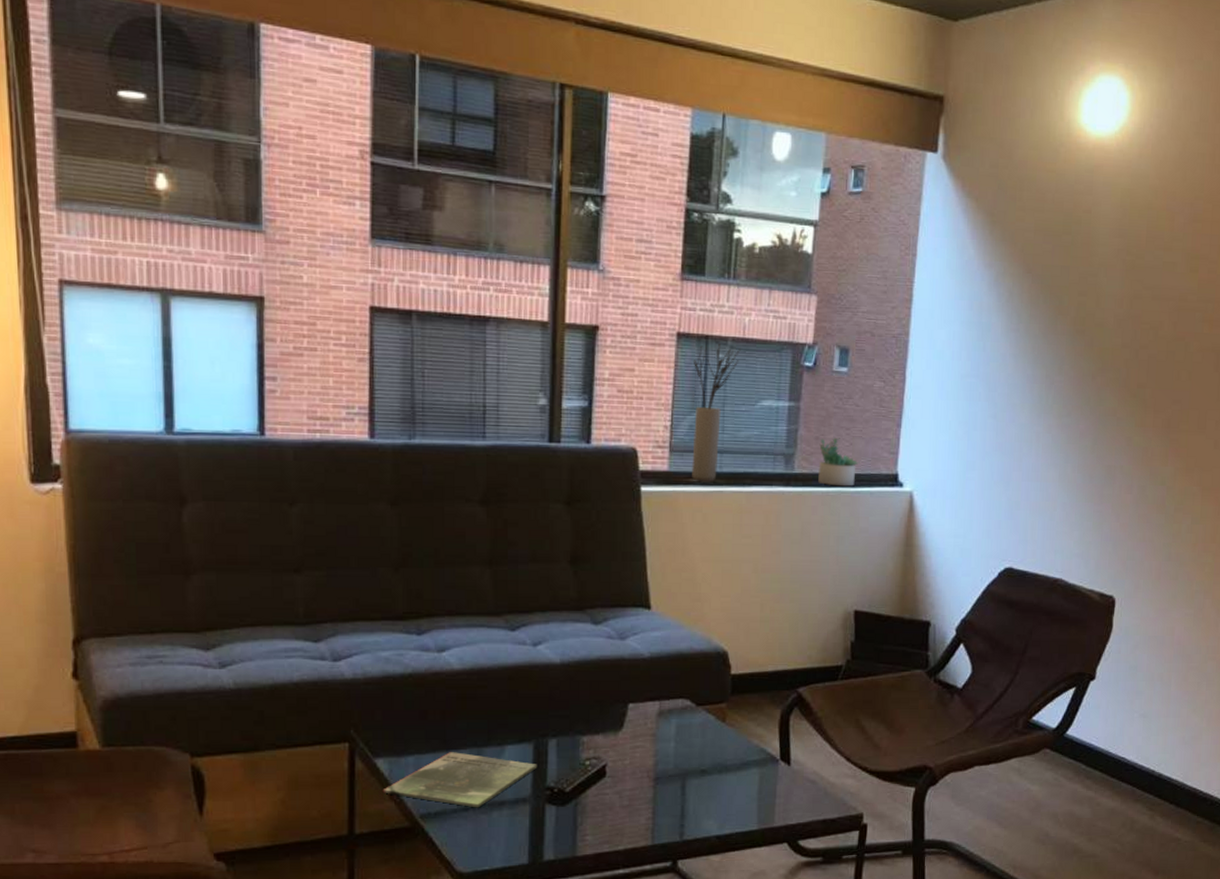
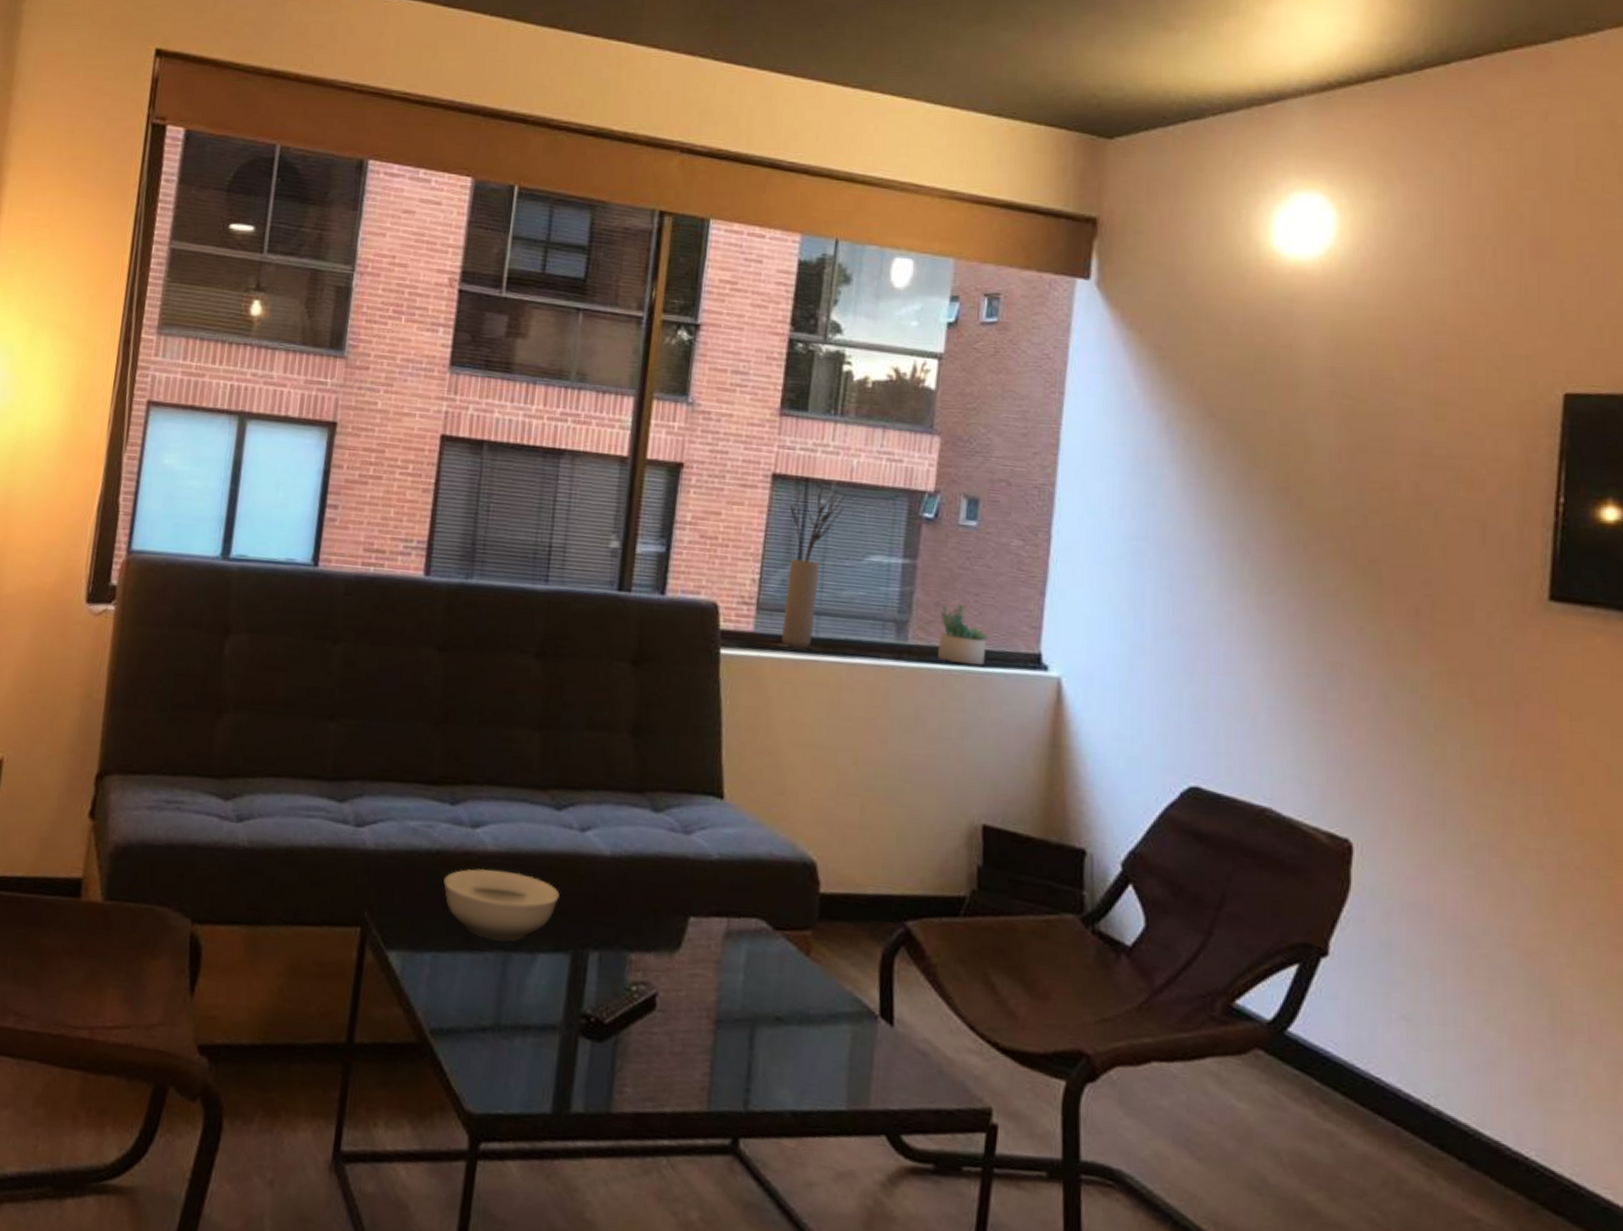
magazine: present [382,751,537,808] -> none [391,952,574,1030]
bowl: none [418,684,520,740] -> present [443,868,560,941]

